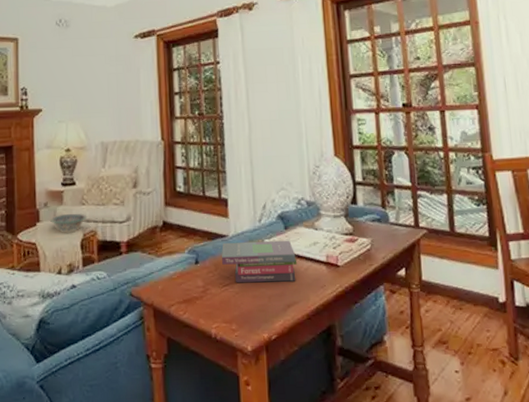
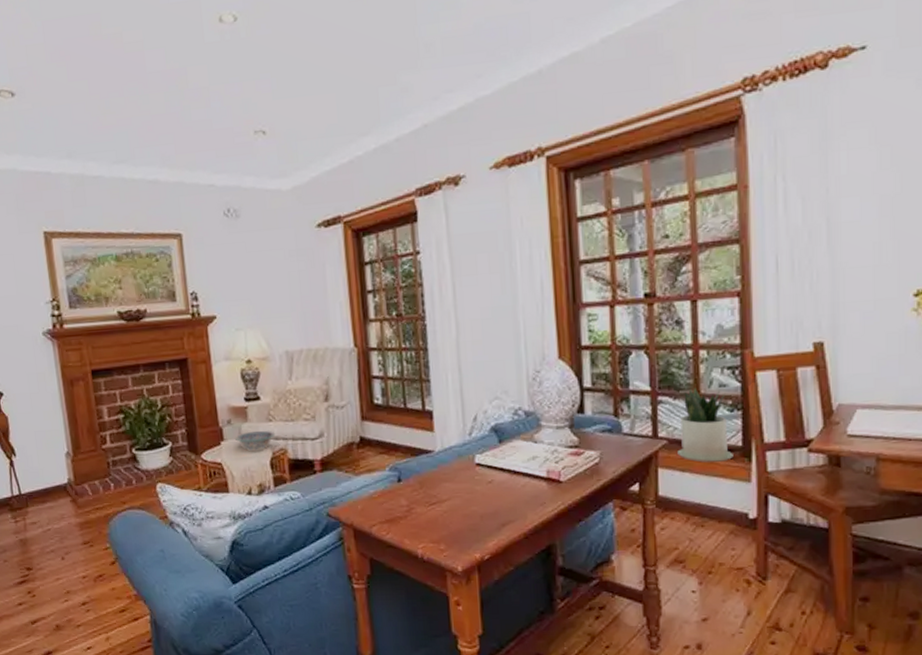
books: present [221,240,298,283] -> none [426,454,514,502]
planter: none [436,184,482,251] -> present [677,388,733,463]

